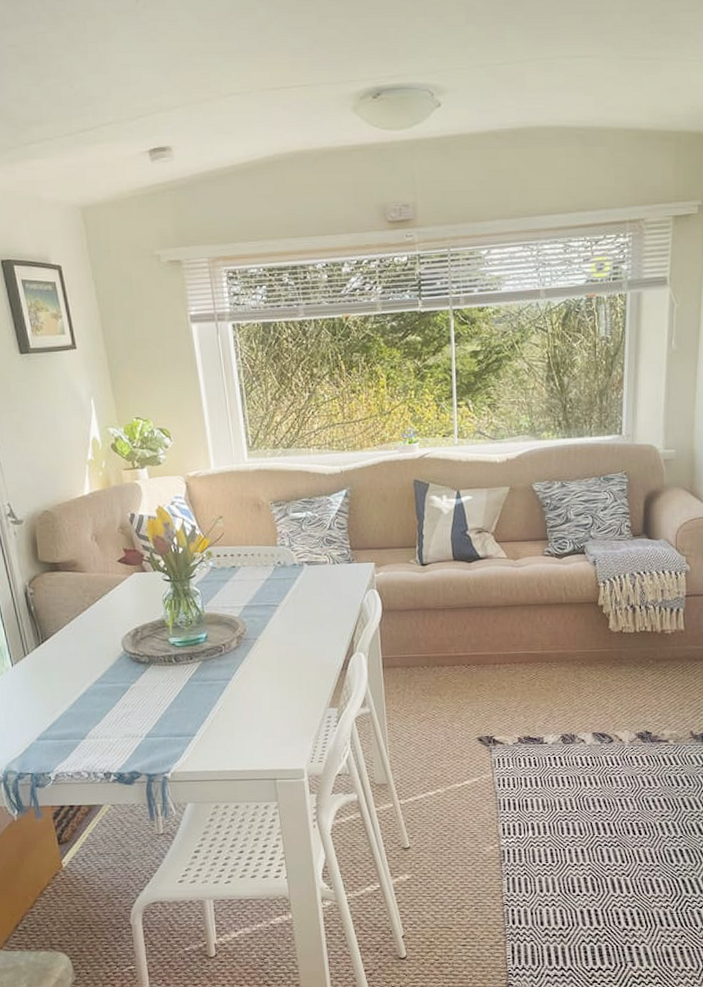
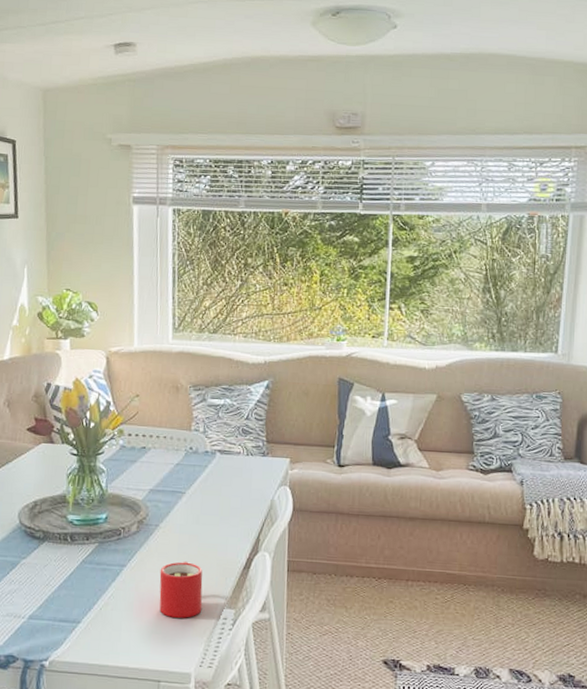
mug: none [263,668,307,721] -> present [159,561,203,618]

